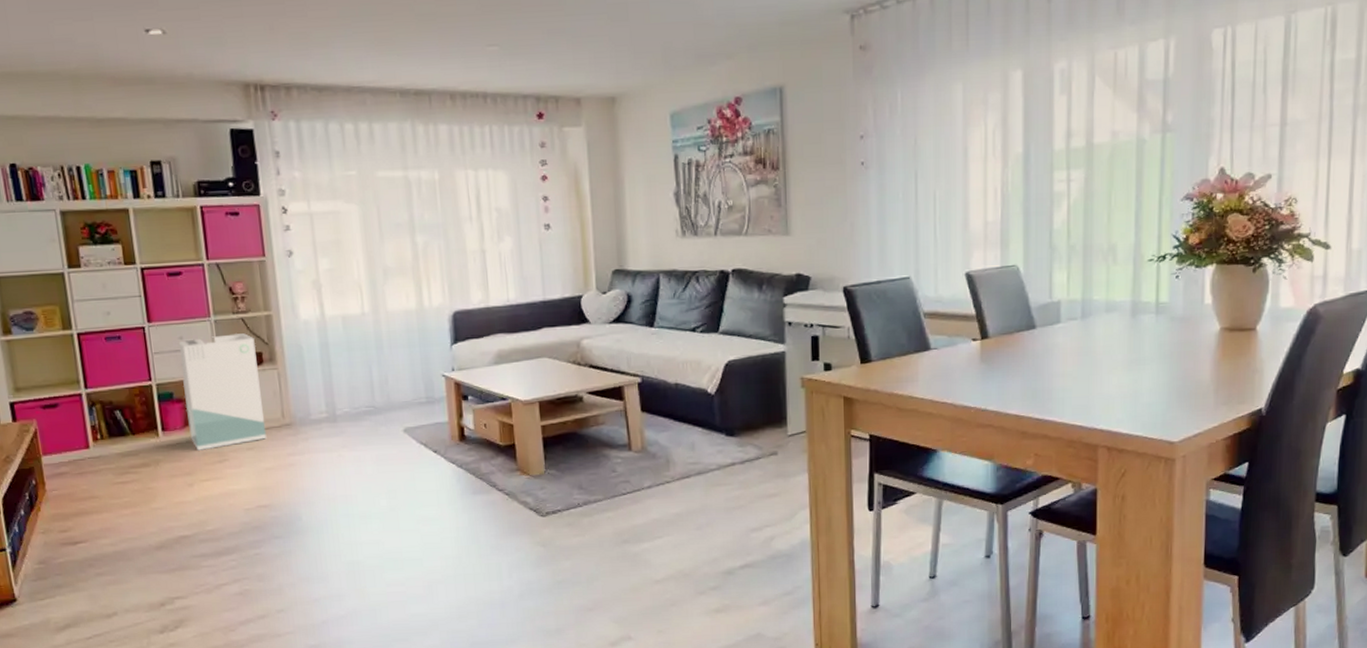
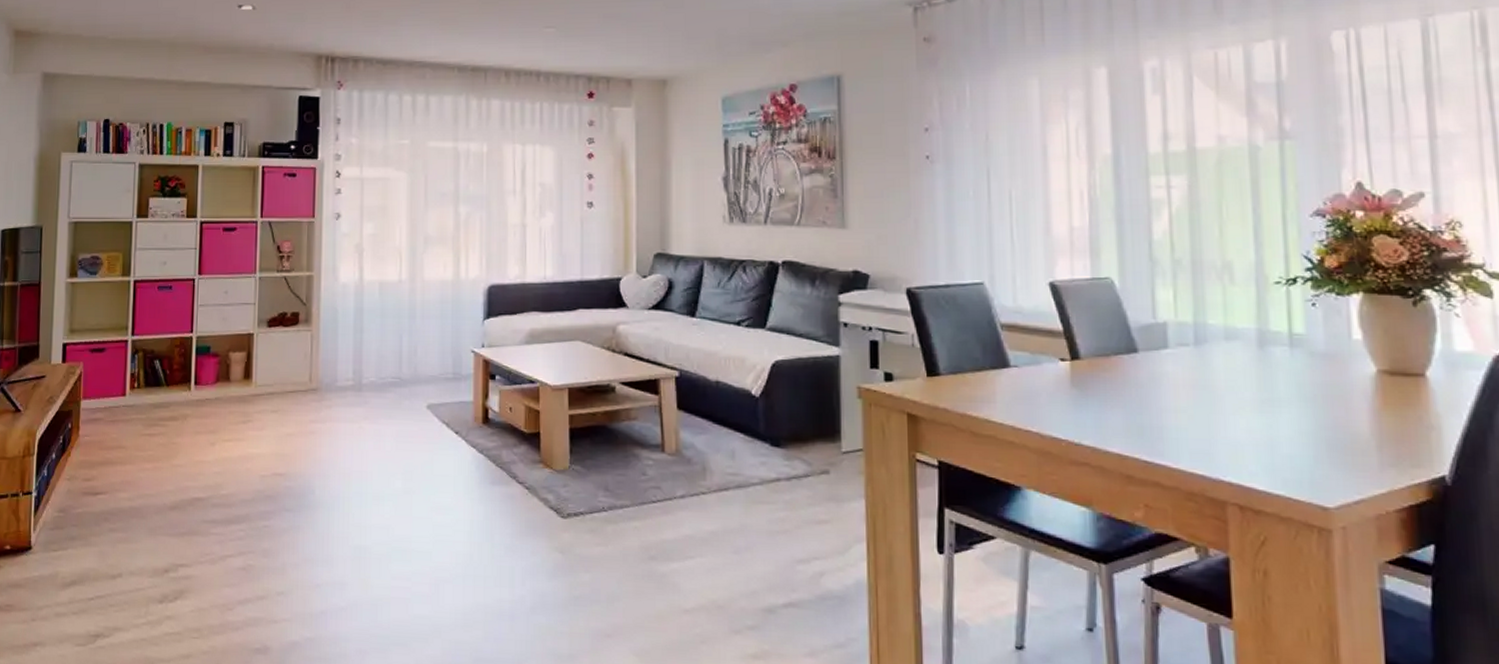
air purifier: present [177,333,267,451] -> none [220,292,295,409]

